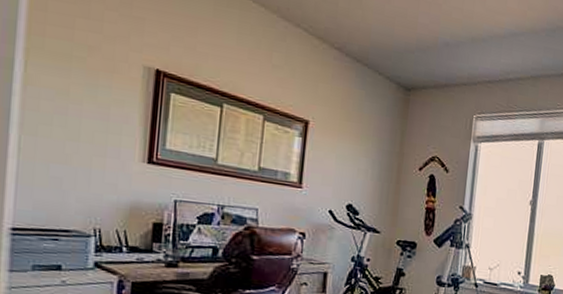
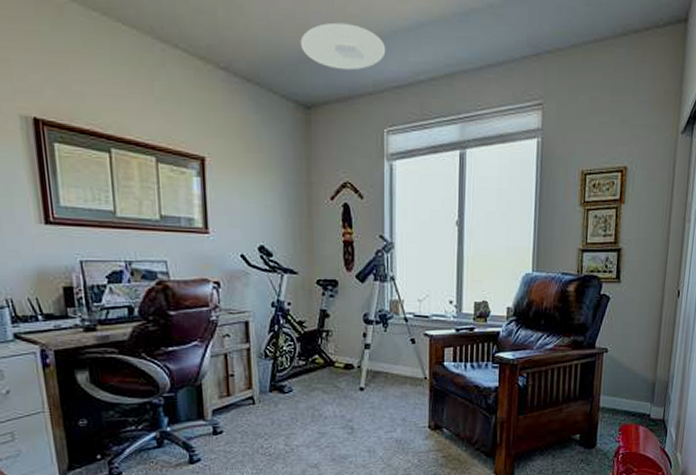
ceiling light: none [408,23,482,64] -> present [300,22,386,71]

